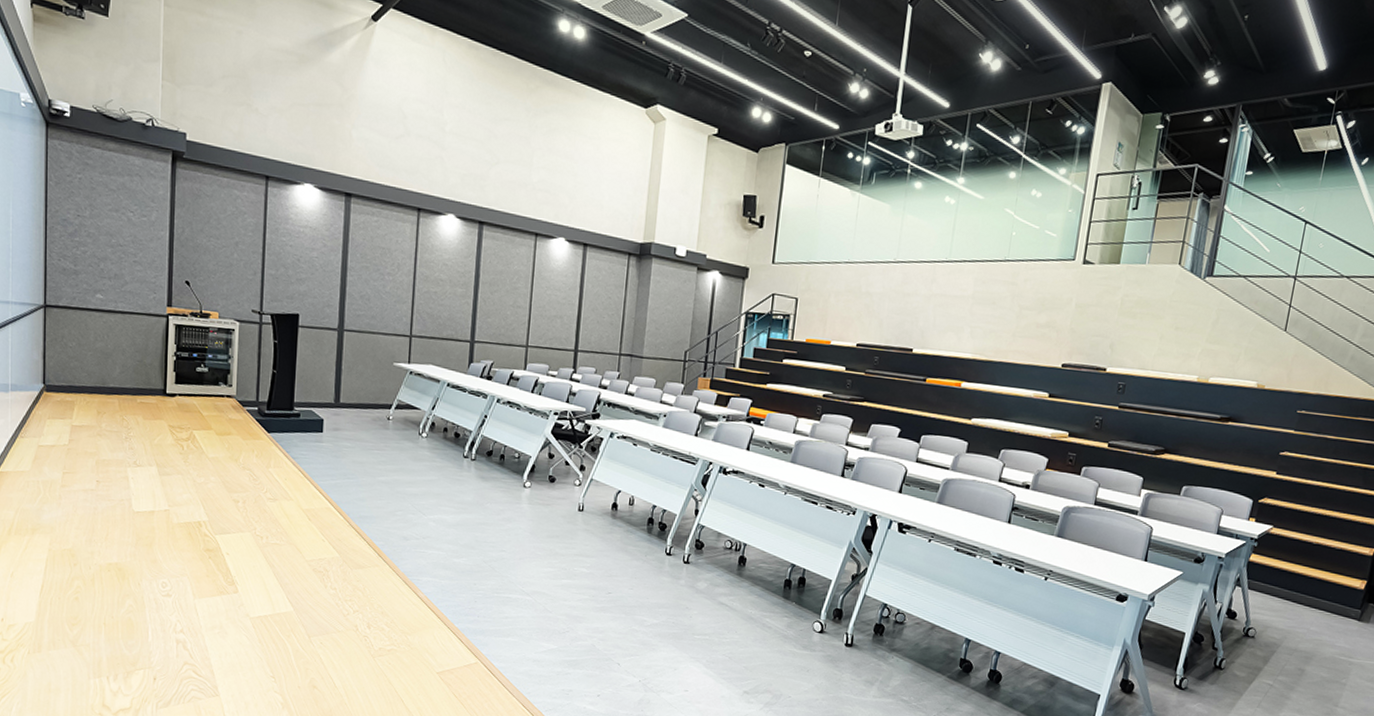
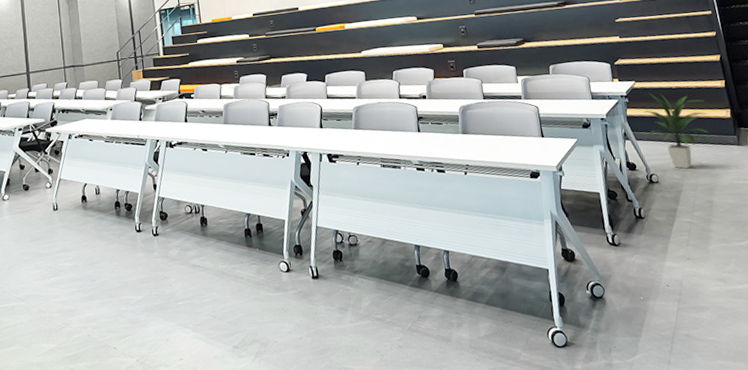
indoor plant: none [1258,542,1343,632] -> present [643,93,712,169]

